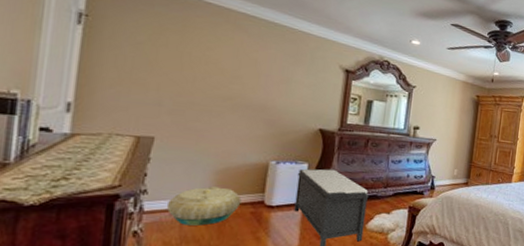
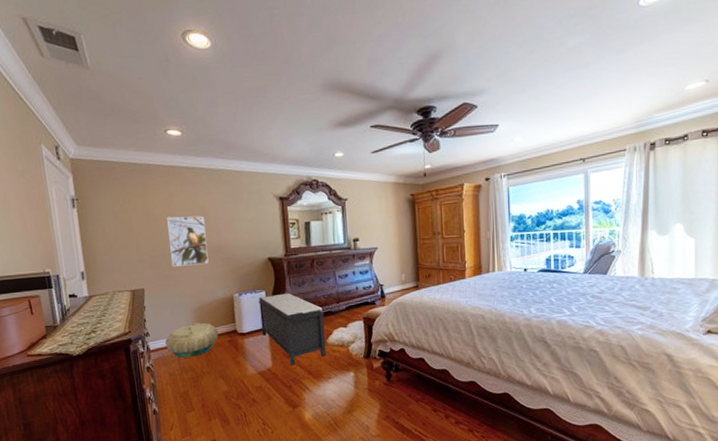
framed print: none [198,61,253,123] -> present [167,216,209,267]

